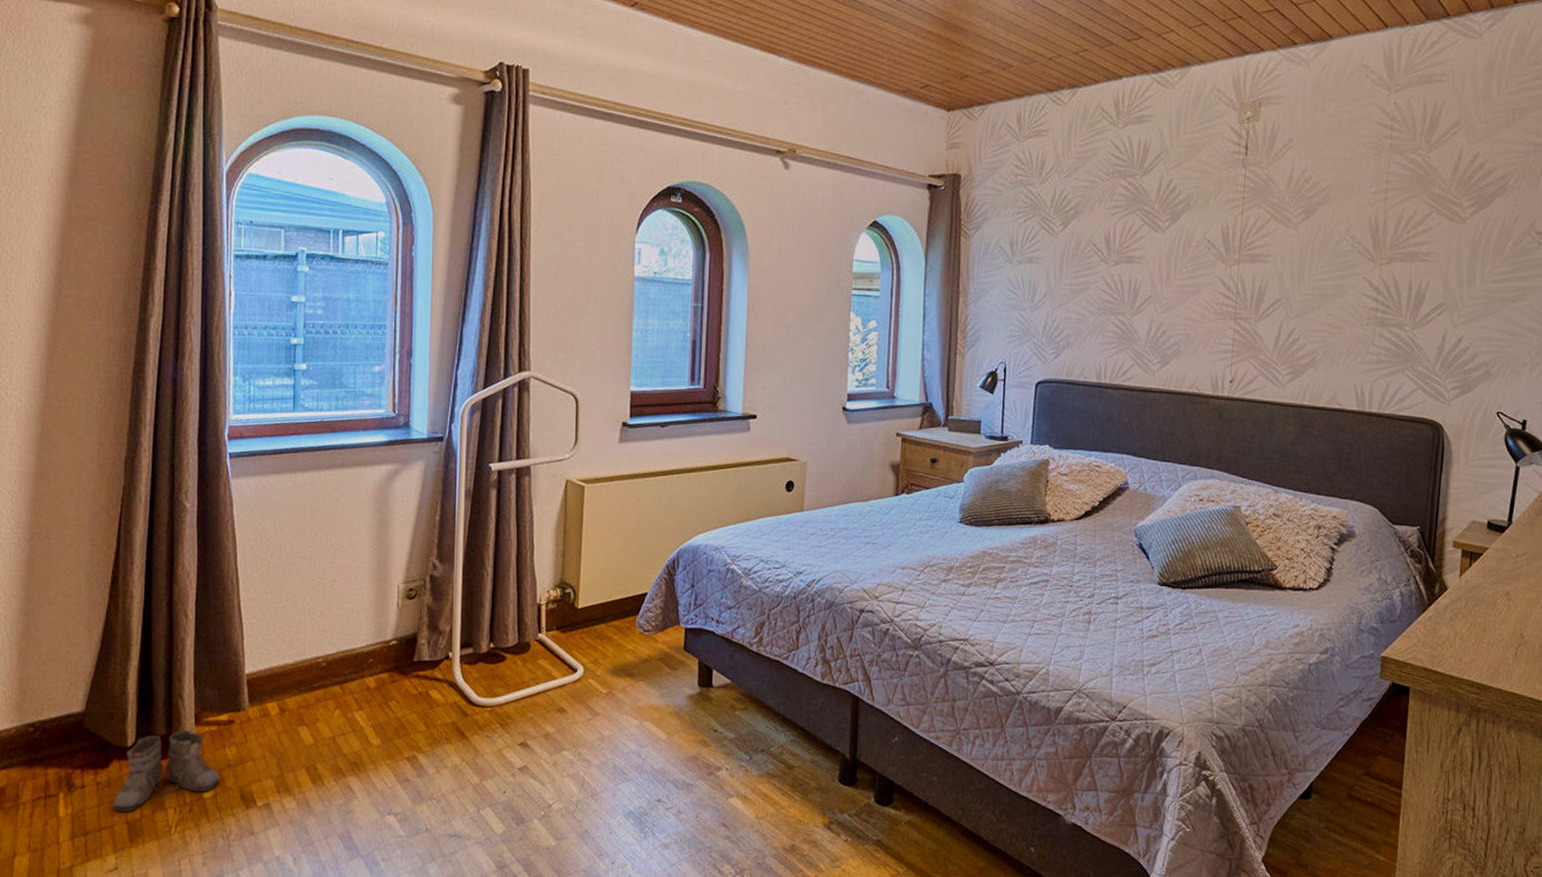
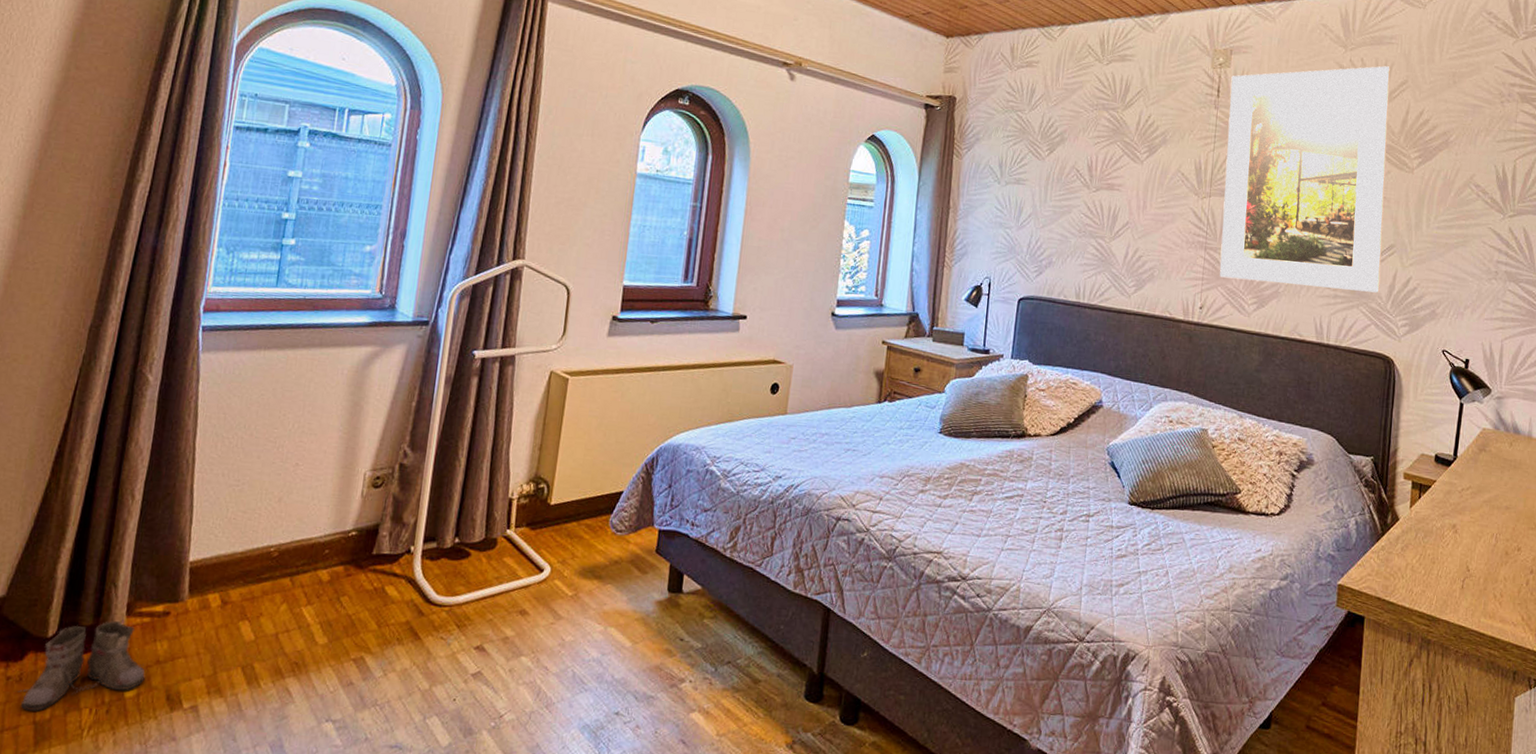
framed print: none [1251,107,1440,355] -> present [1220,66,1390,293]

